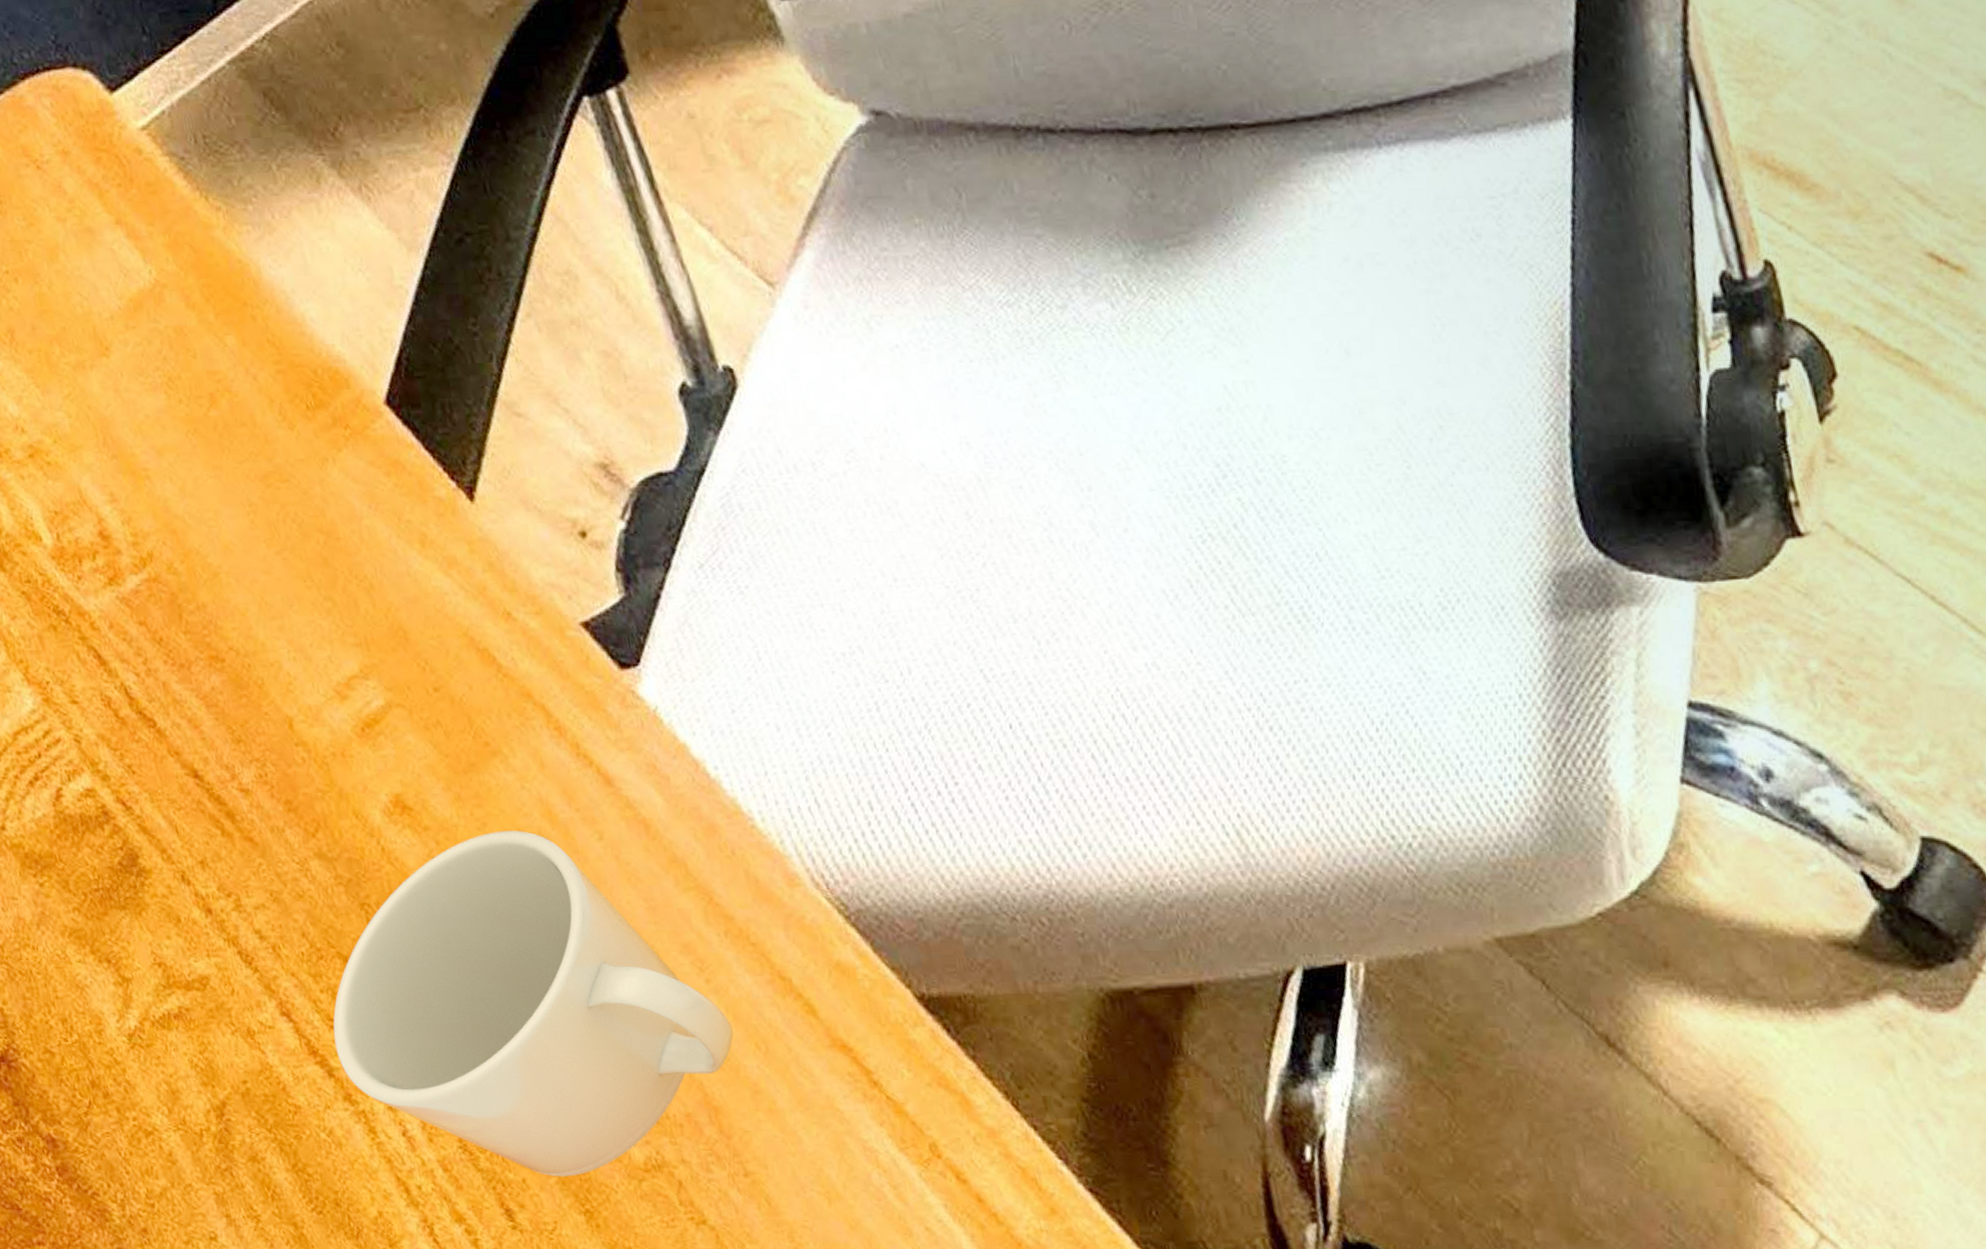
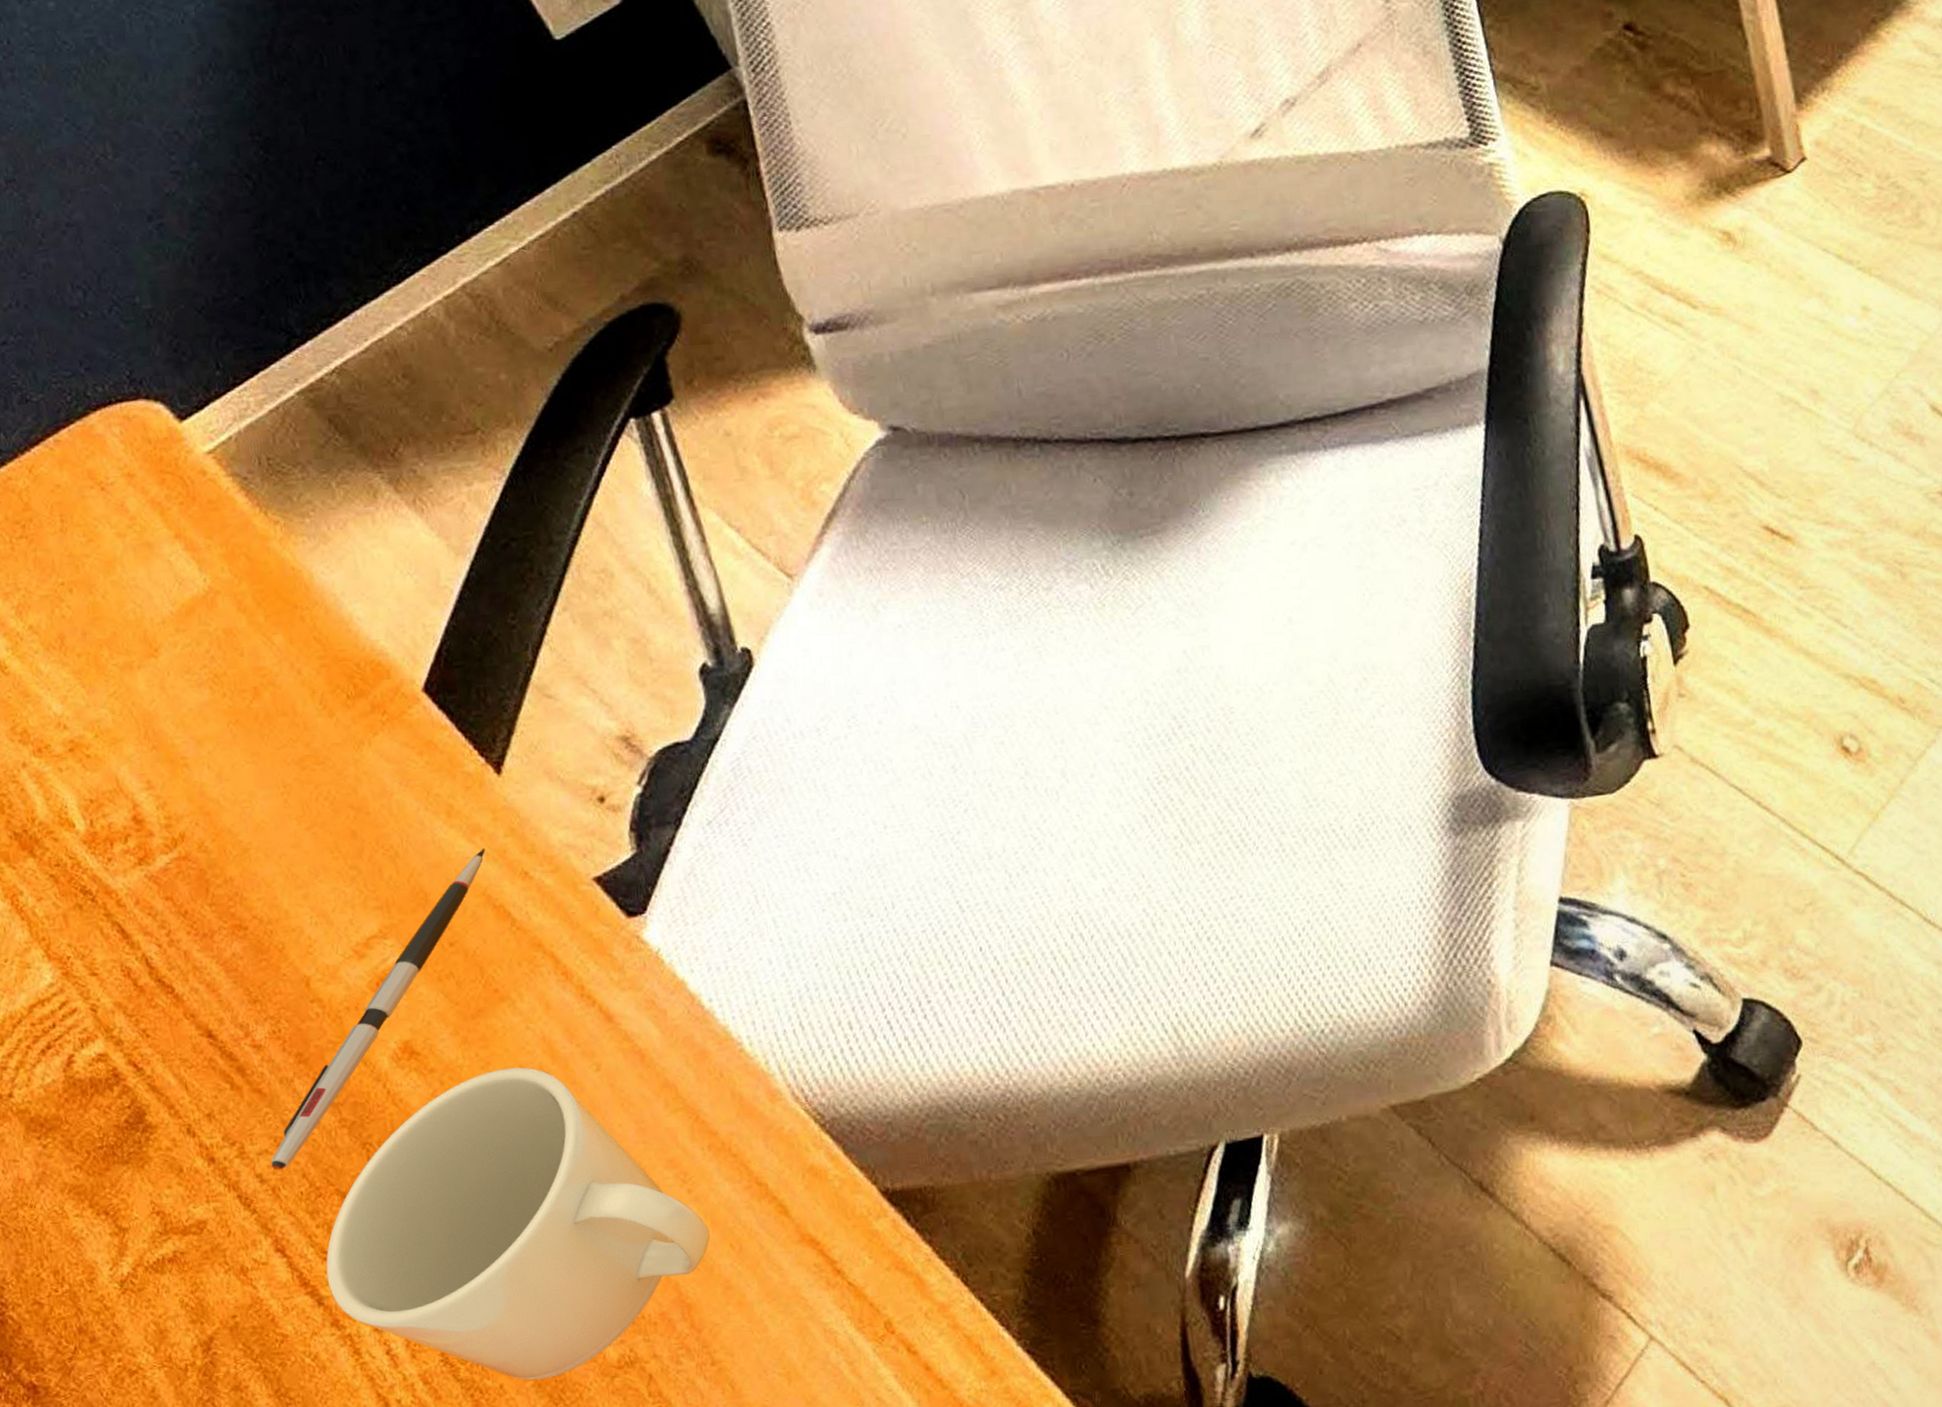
pen: none [267,584,464,927] -> present [270,849,486,1170]

